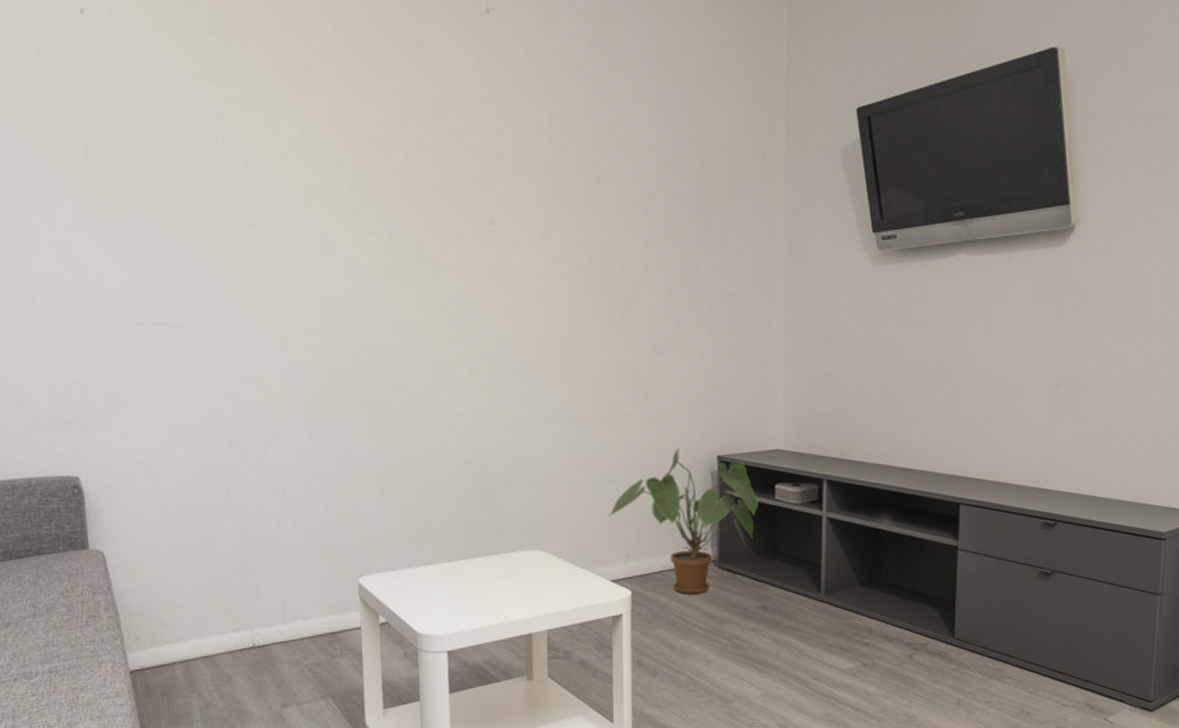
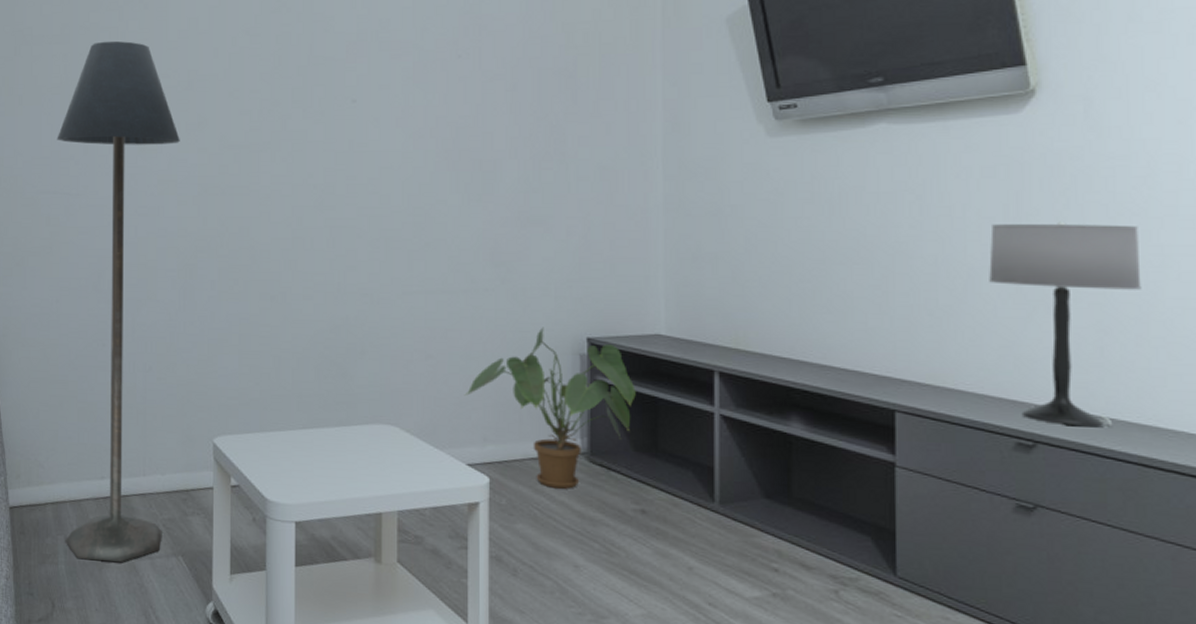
floor lamp: none [150,145,309,715] -> present [57,40,180,563]
speaker: present [774,482,819,505] -> none [655,371,710,398]
table lamp: none [1032,339,1136,507] -> present [989,221,1142,428]

